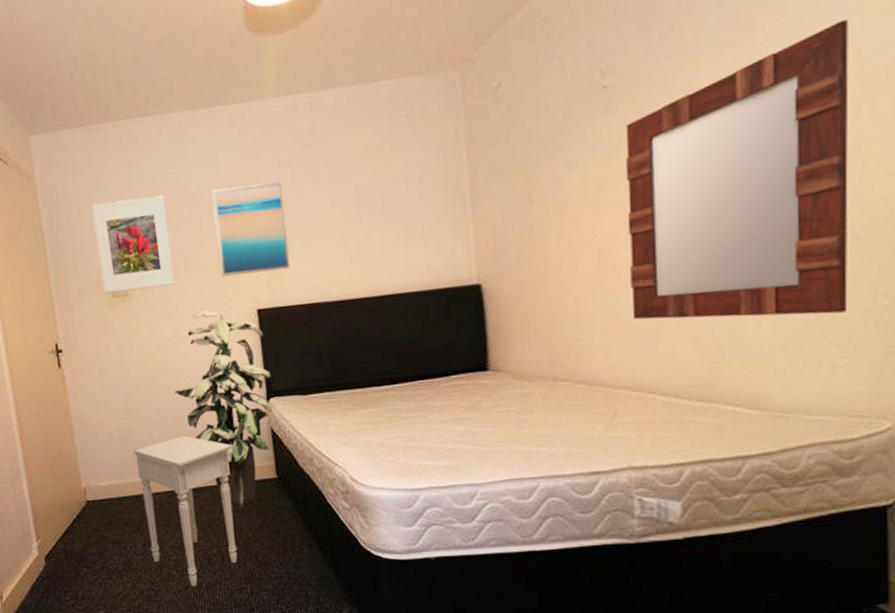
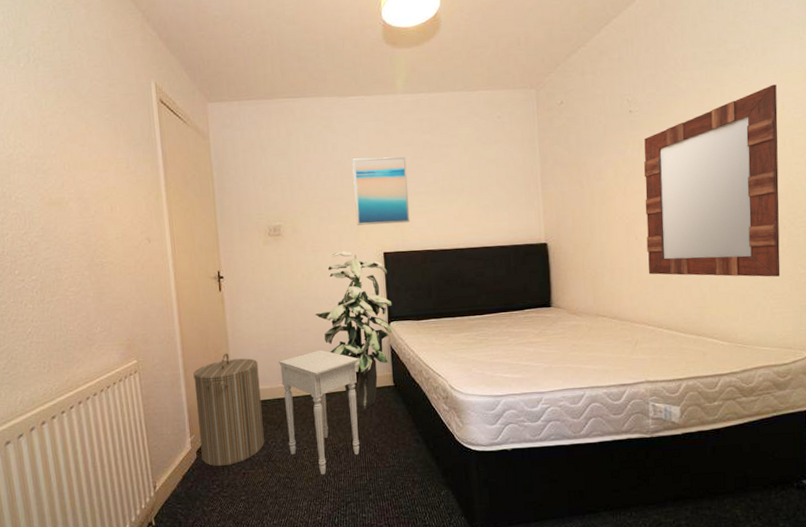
laundry hamper: none [35,442,122,576] -> present [193,353,265,467]
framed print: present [91,195,175,294] -> none [255,159,320,233]

